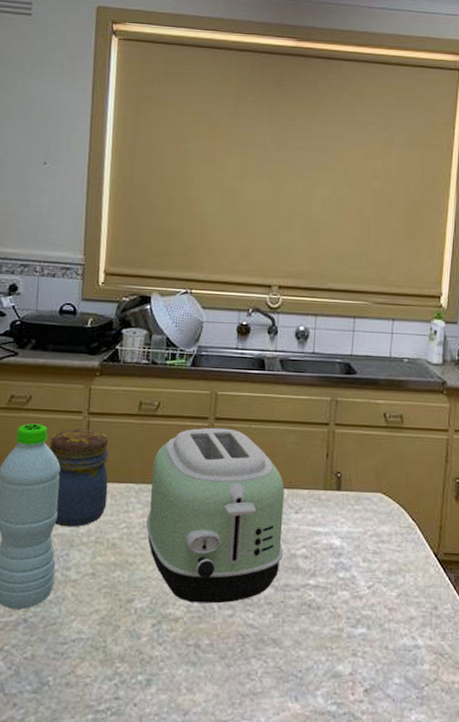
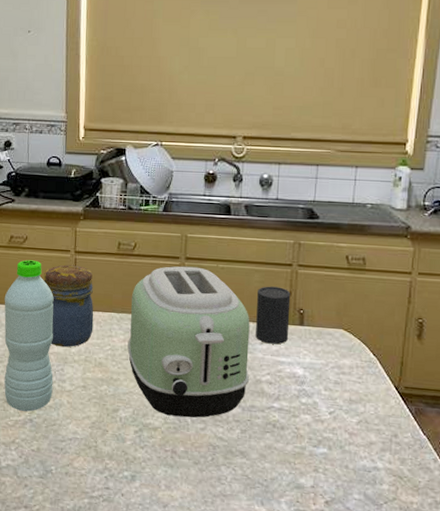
cup: none [290,448,328,513] -> present [256,286,291,345]

